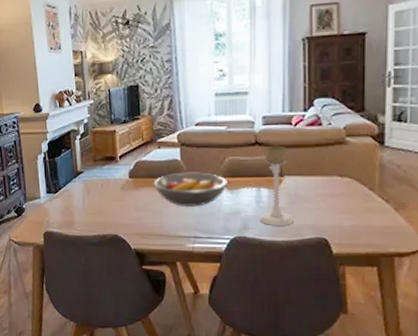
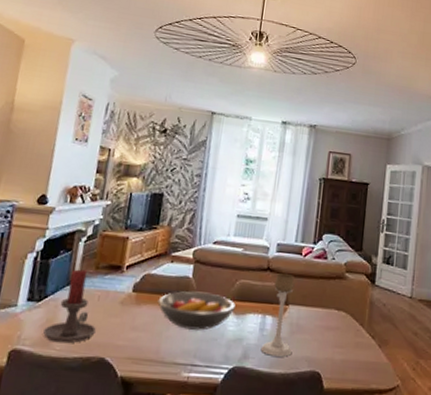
candle holder: none [65,163,105,225] -> present [43,269,96,344]

